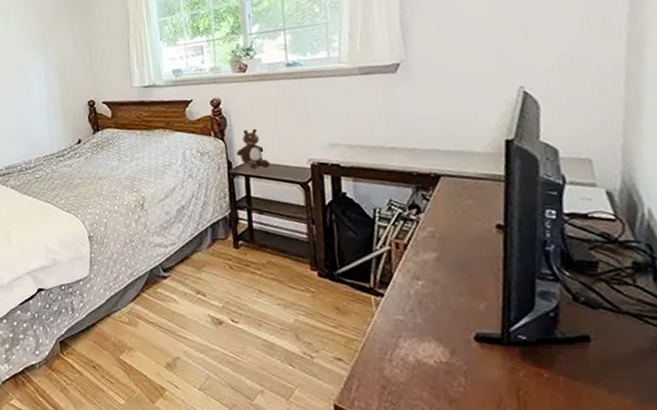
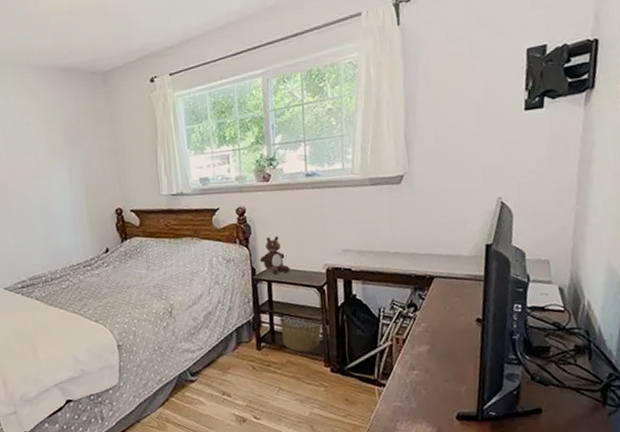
basket: none [259,212,308,254] -> present [280,314,323,353]

